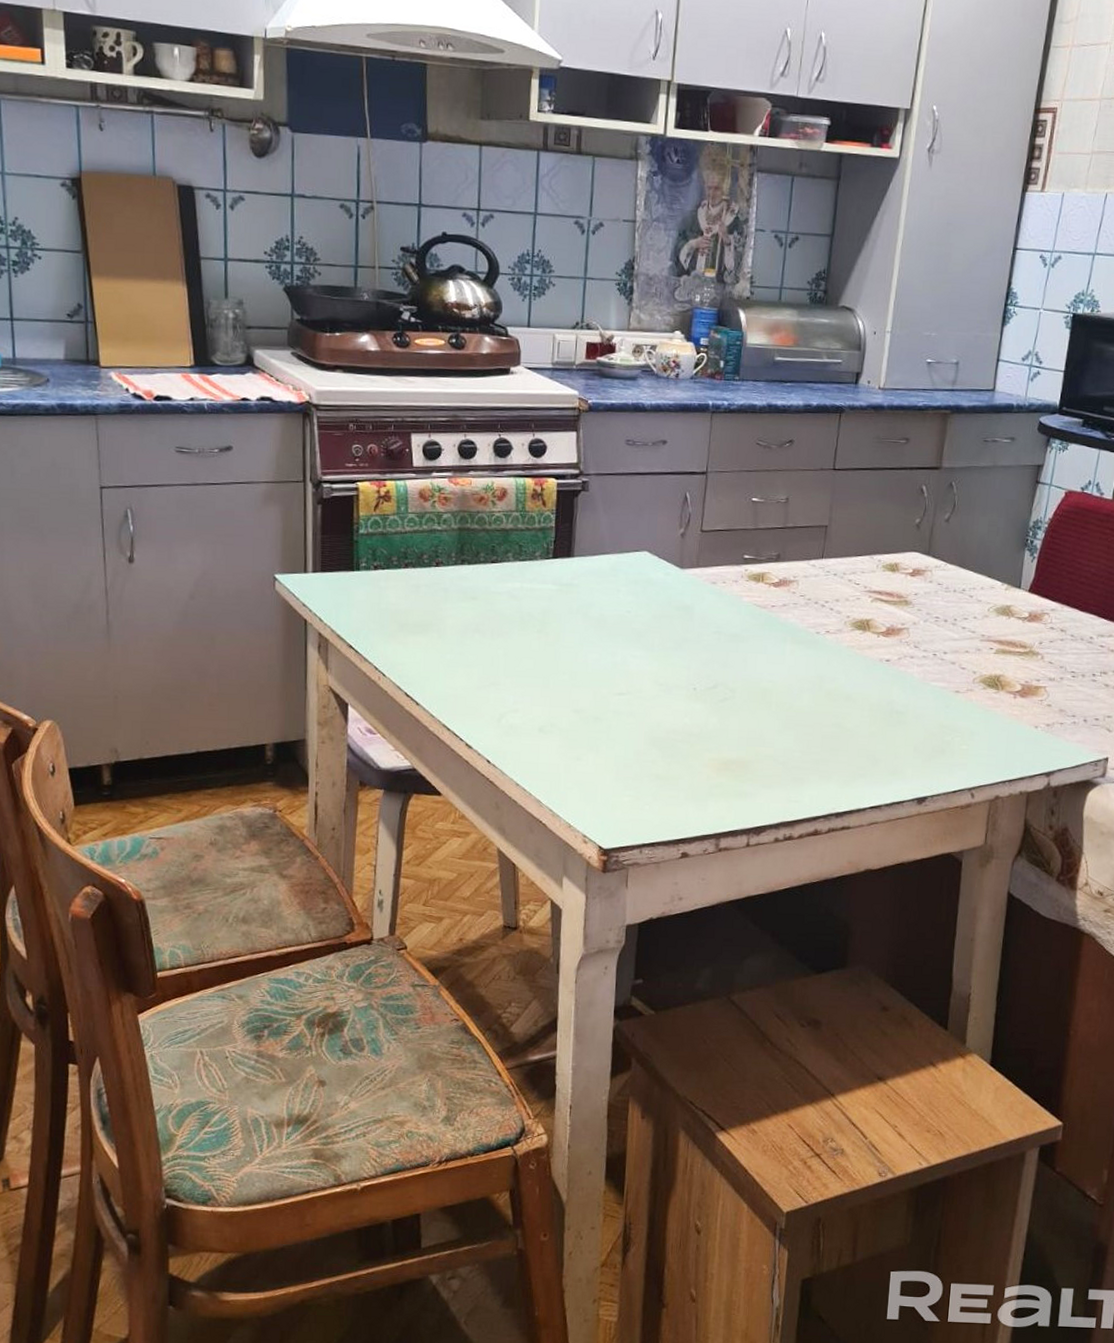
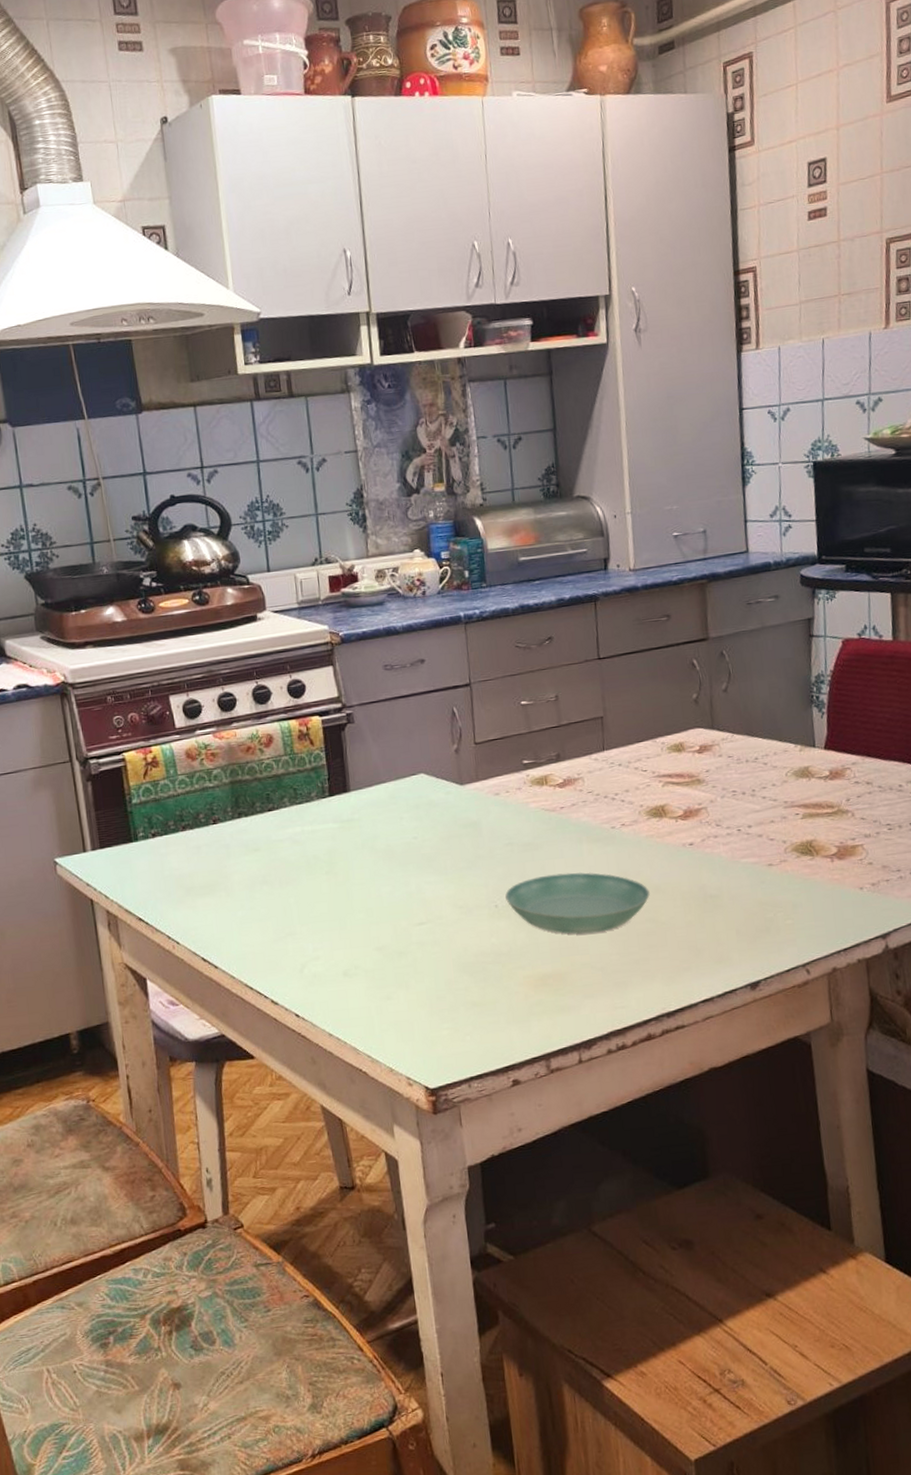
saucer: none [705,667,841,729] -> present [505,872,650,934]

